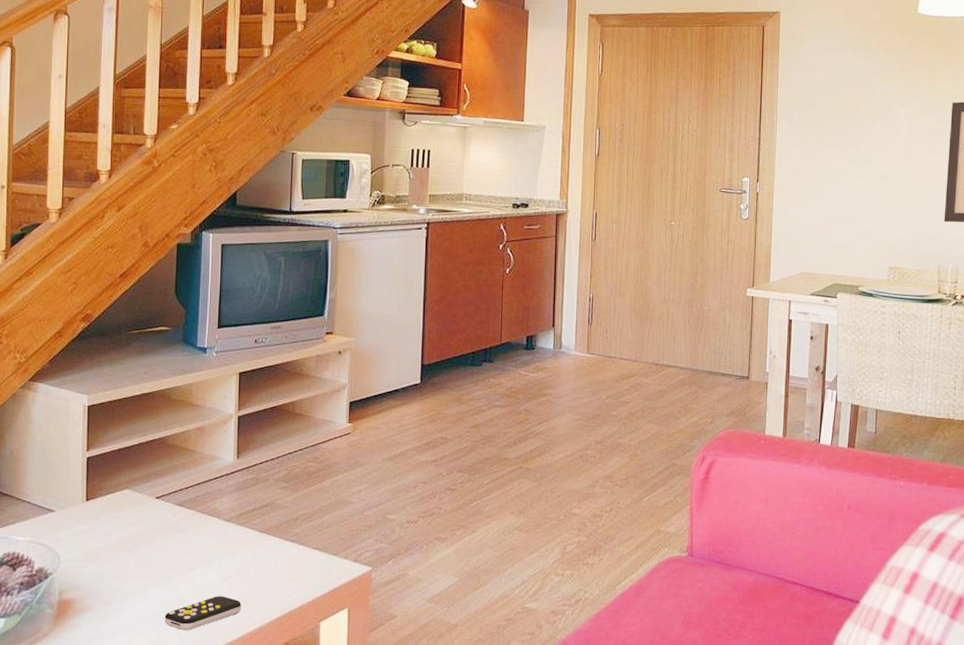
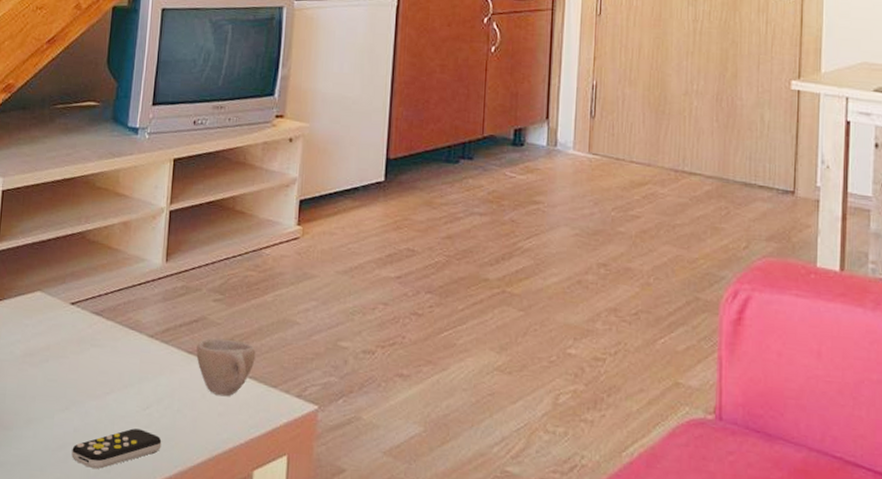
cup: none [267,518,318,565] -> present [196,338,256,397]

